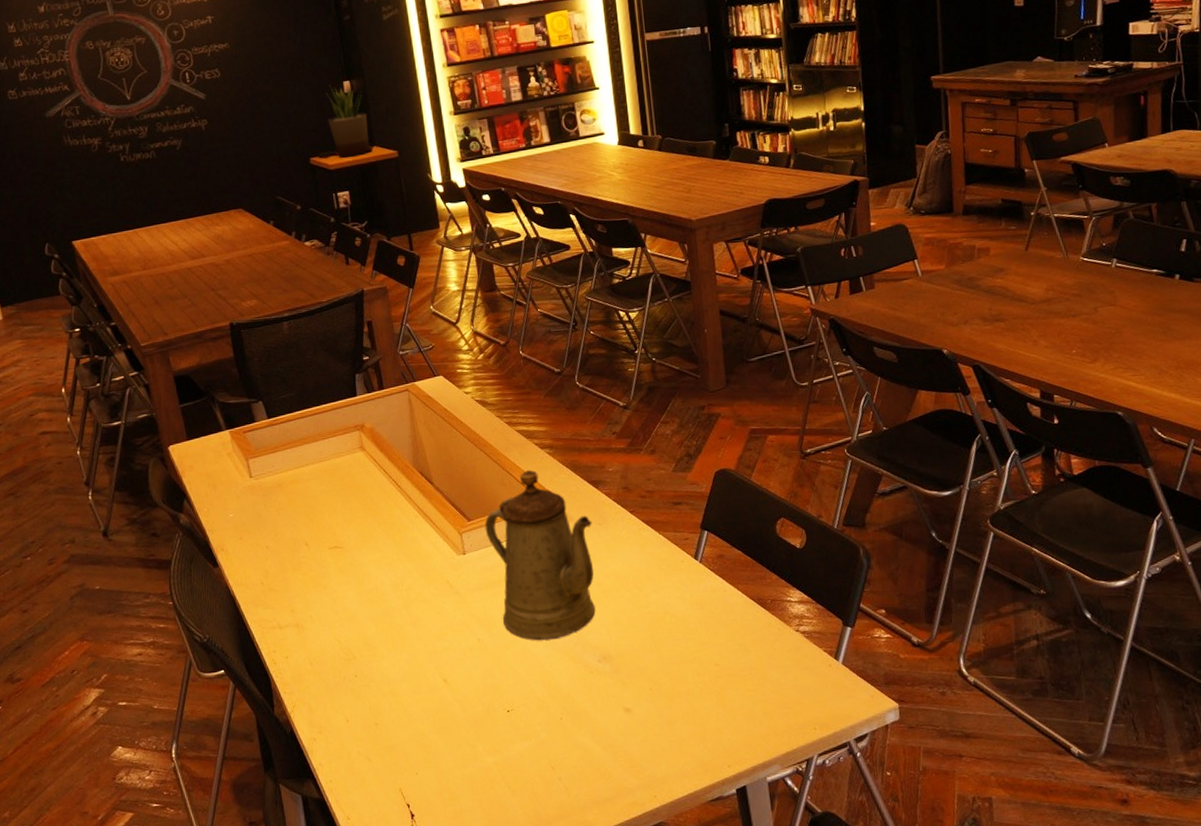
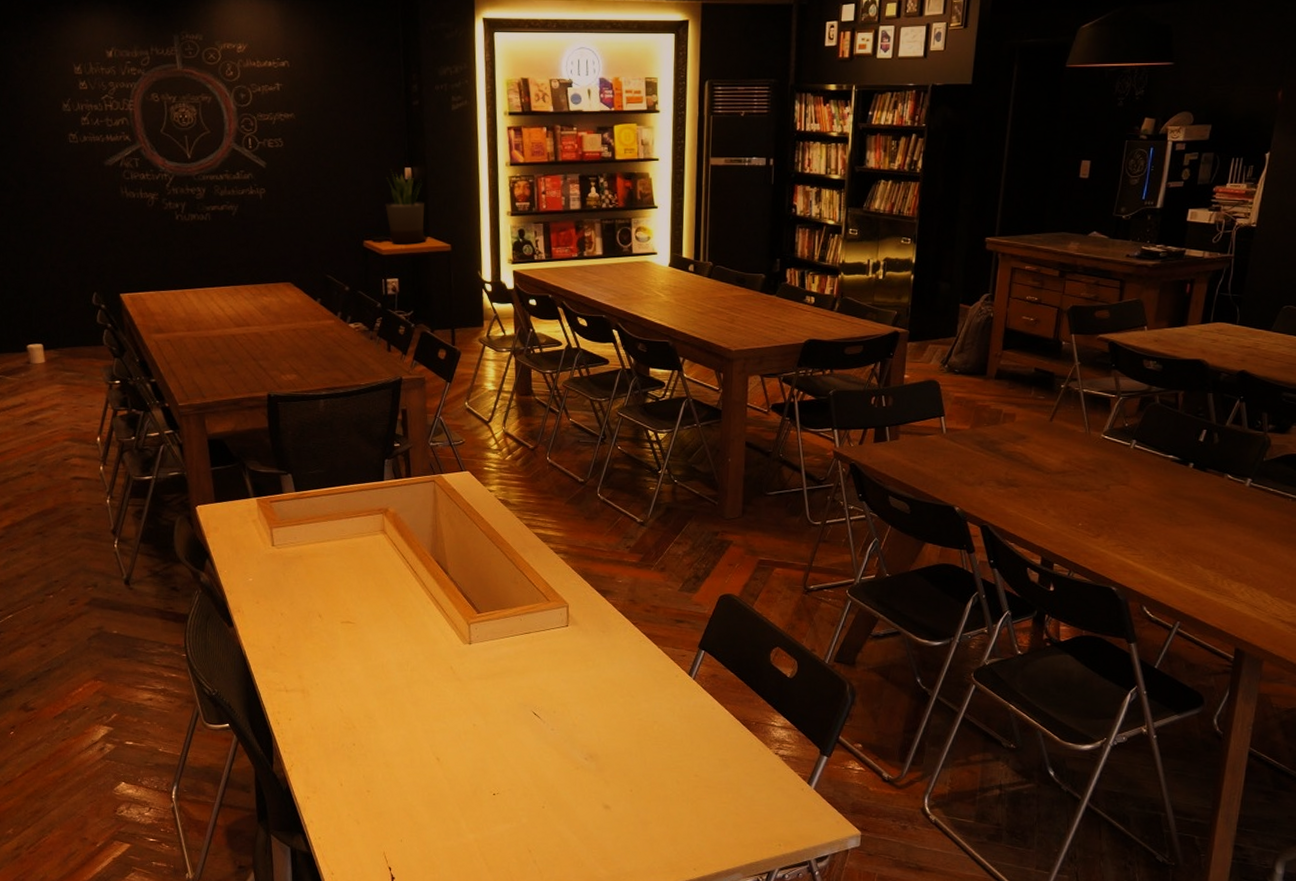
coffee pot: present [484,469,596,640] -> none [493,571,596,733]

